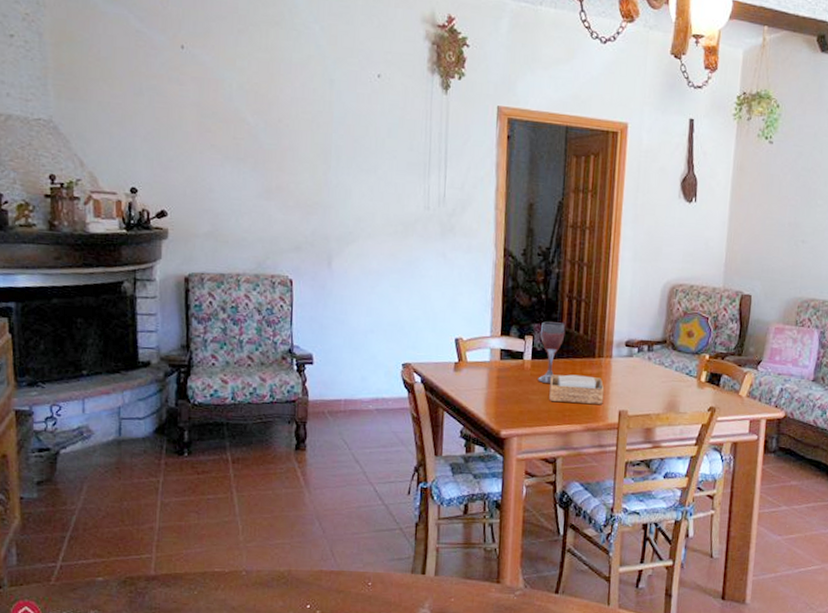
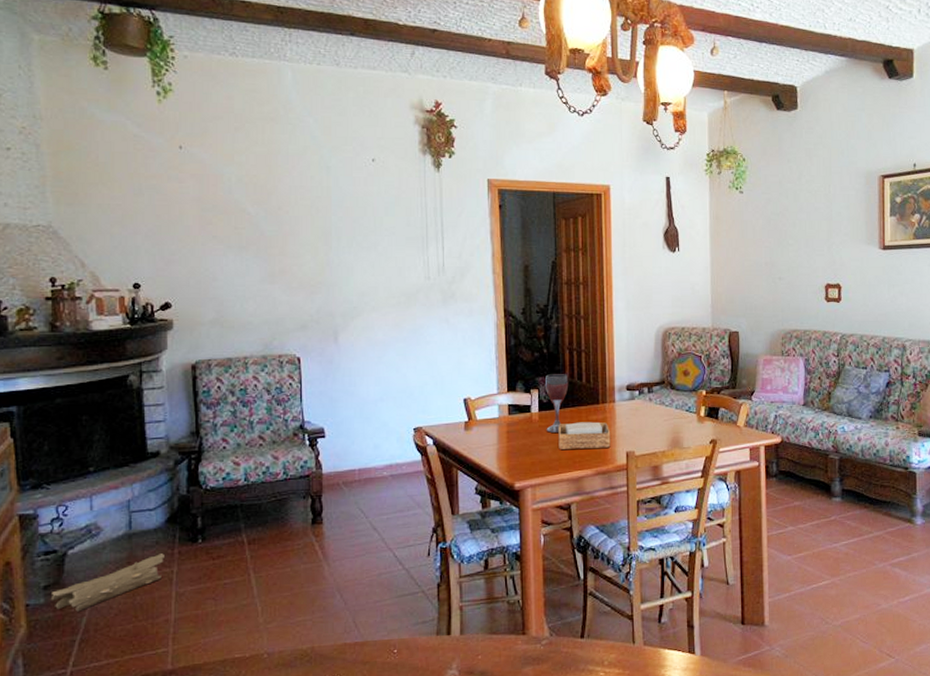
decorative log: none [43,462,151,510] -> present [50,553,164,612]

